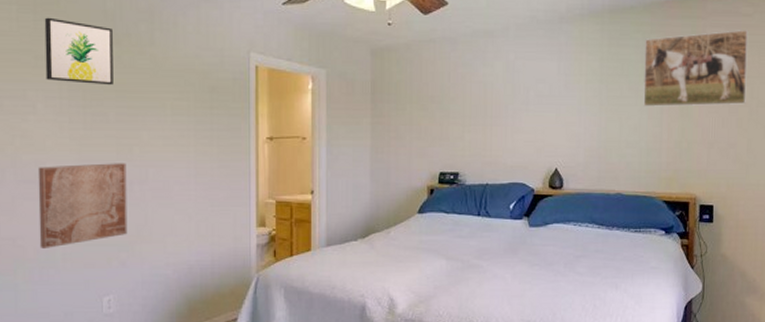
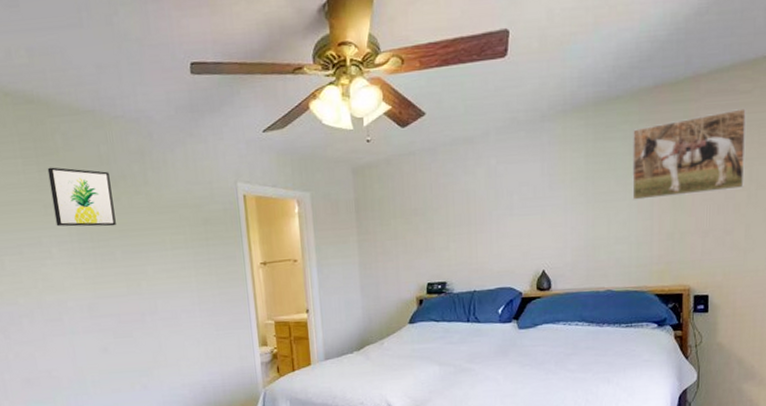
wall art: present [37,163,128,248] -> none [60,297,146,378]

